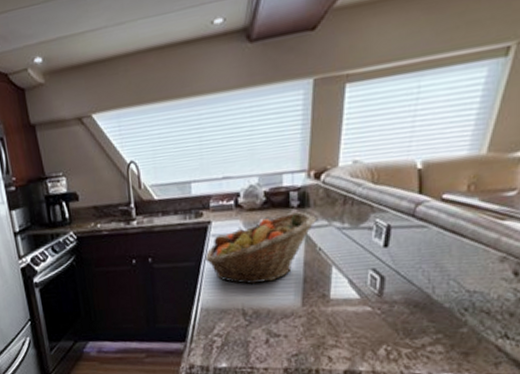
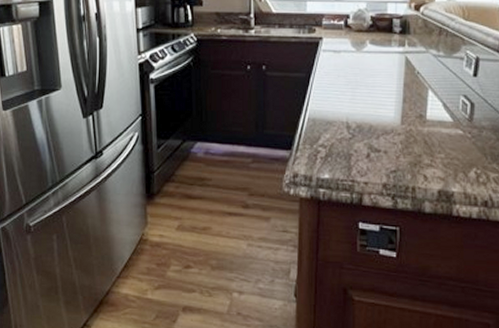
fruit basket: present [205,212,318,285] -> none [315,38,417,100]

